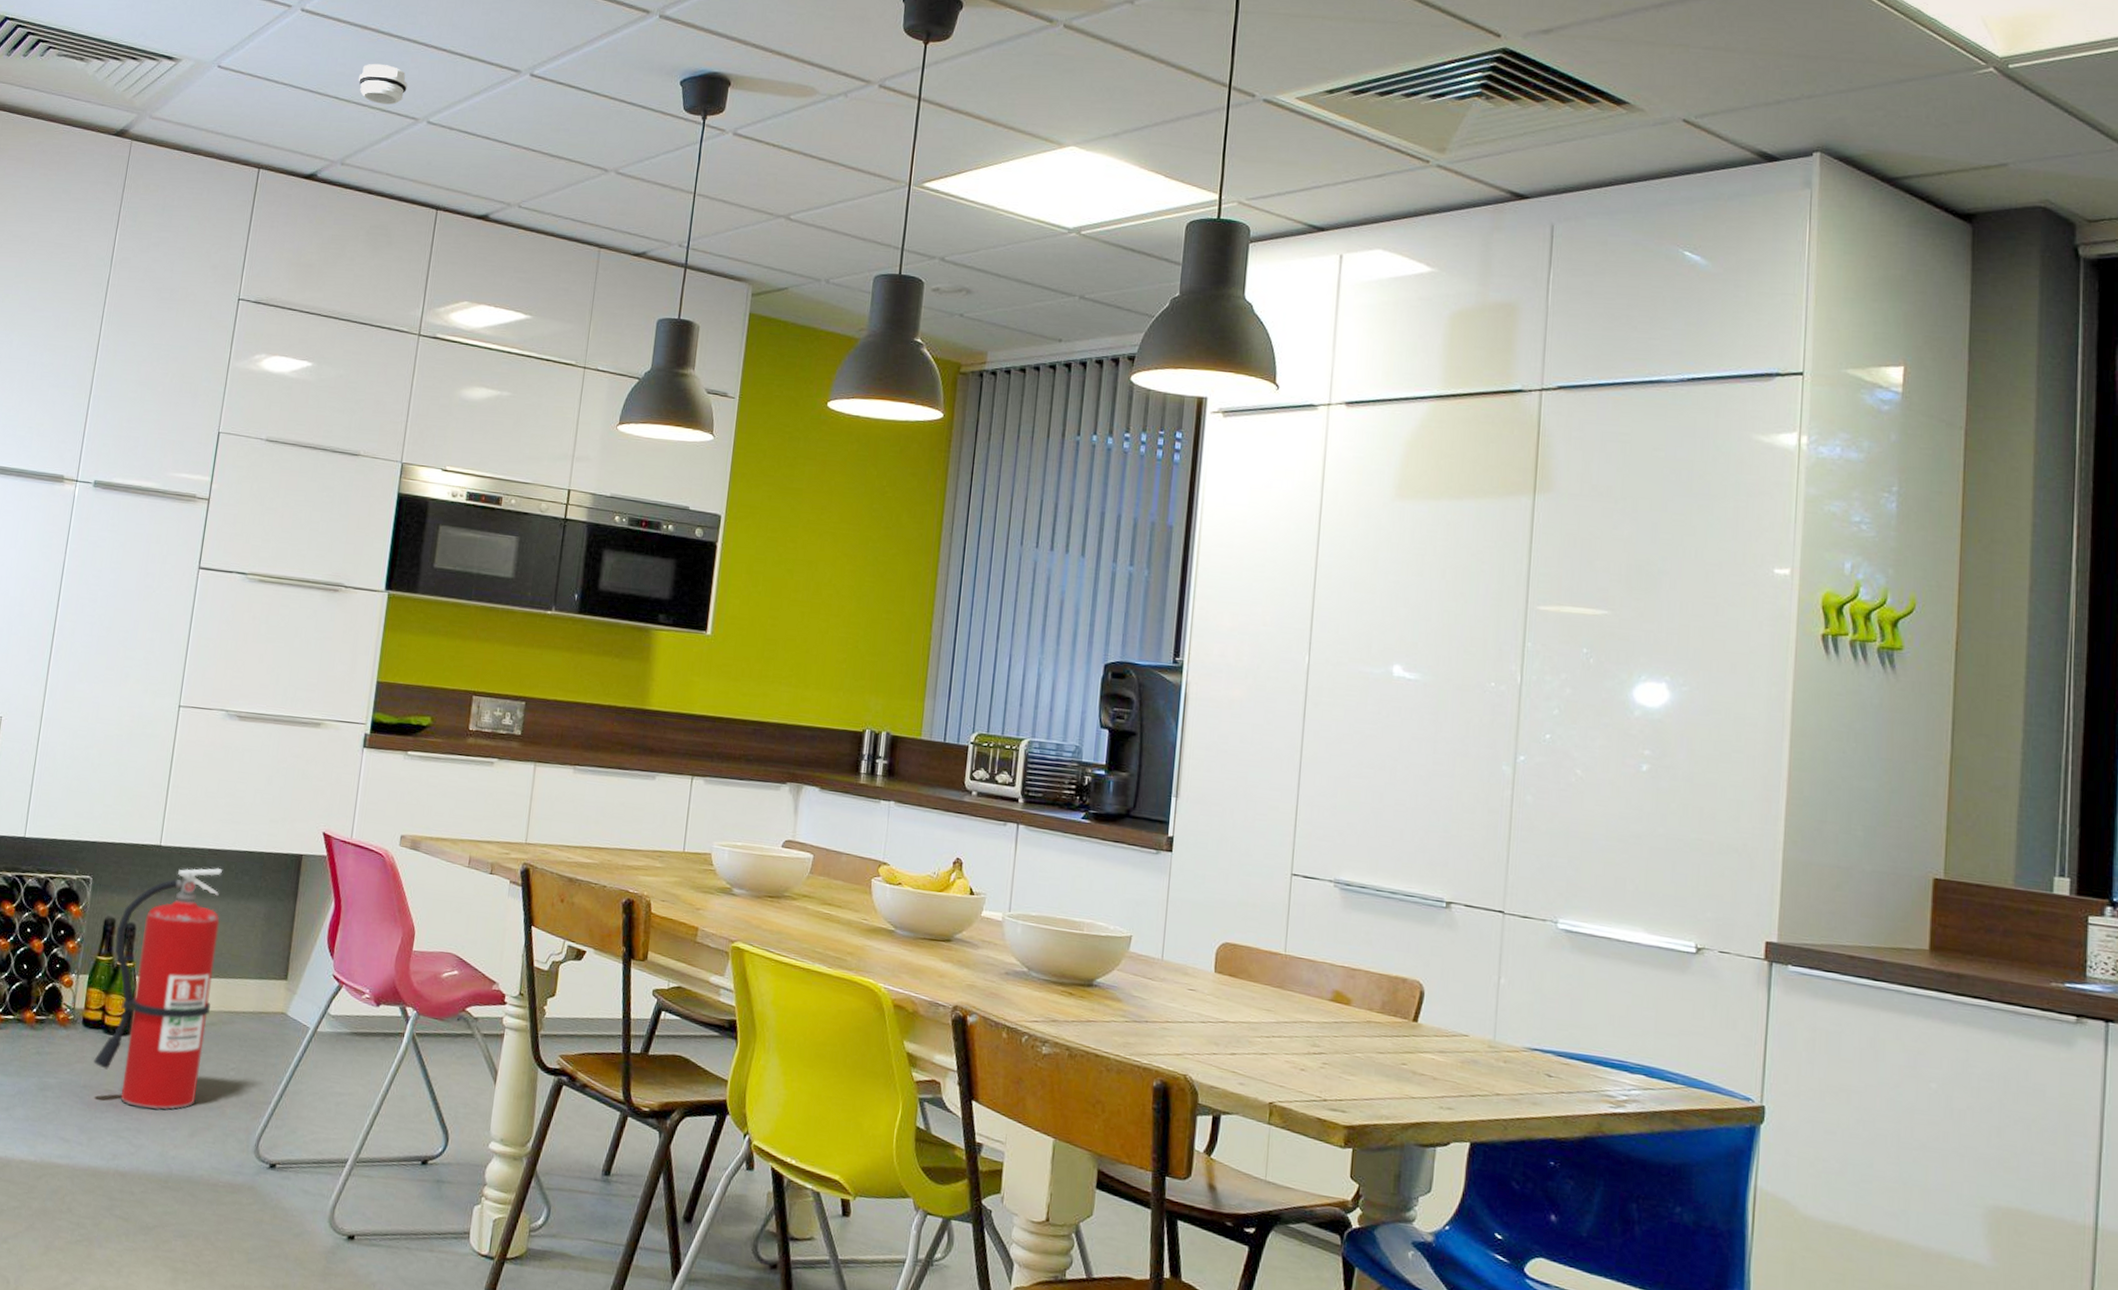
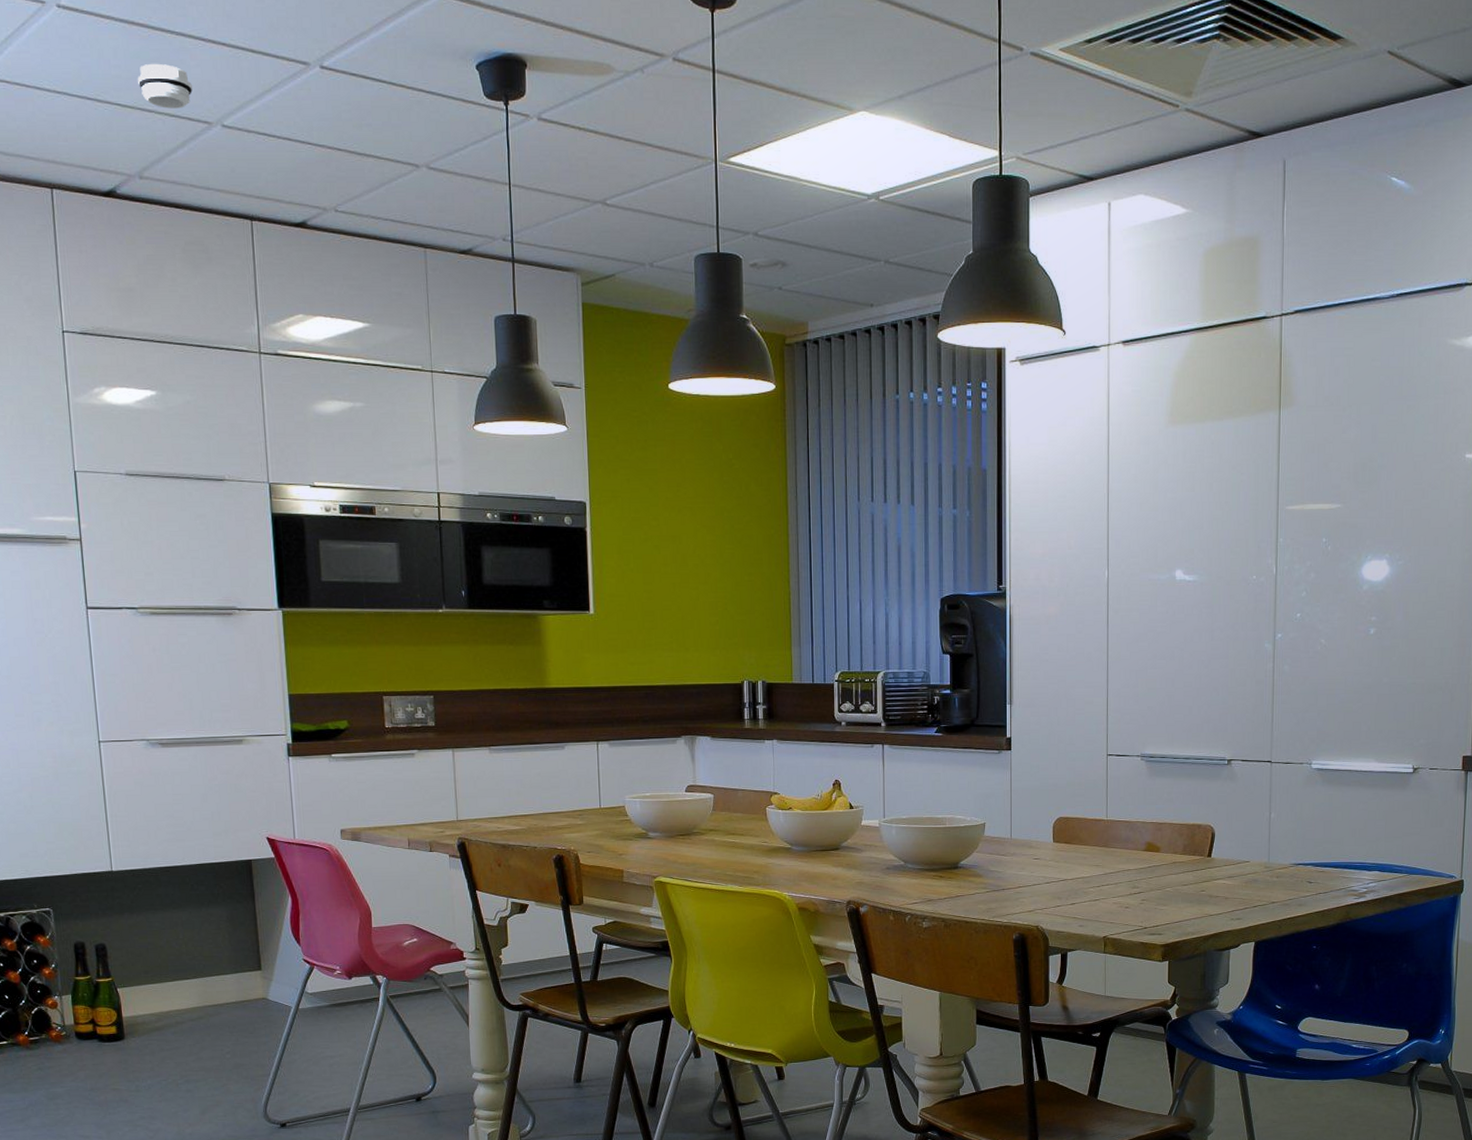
fire extinguisher: present [93,867,222,1111] -> none [88,882,199,1099]

